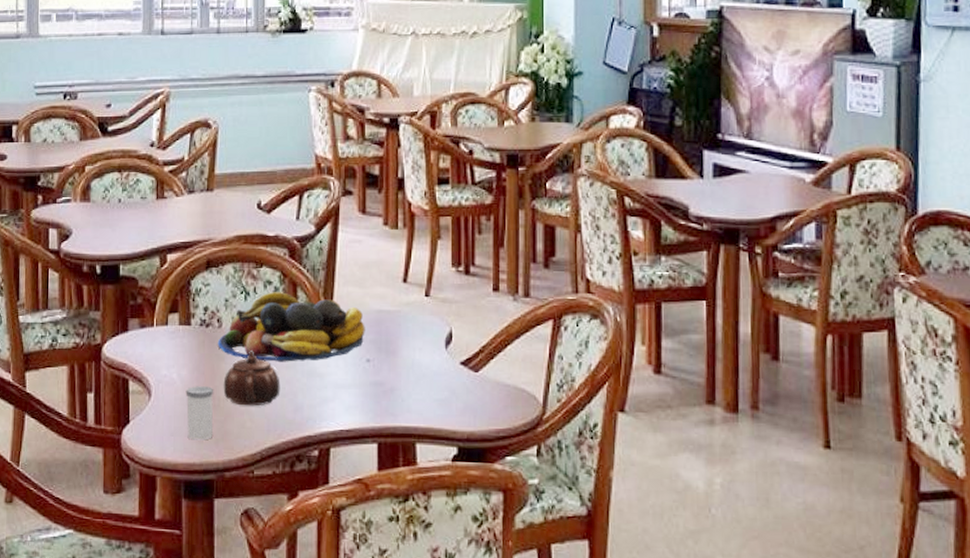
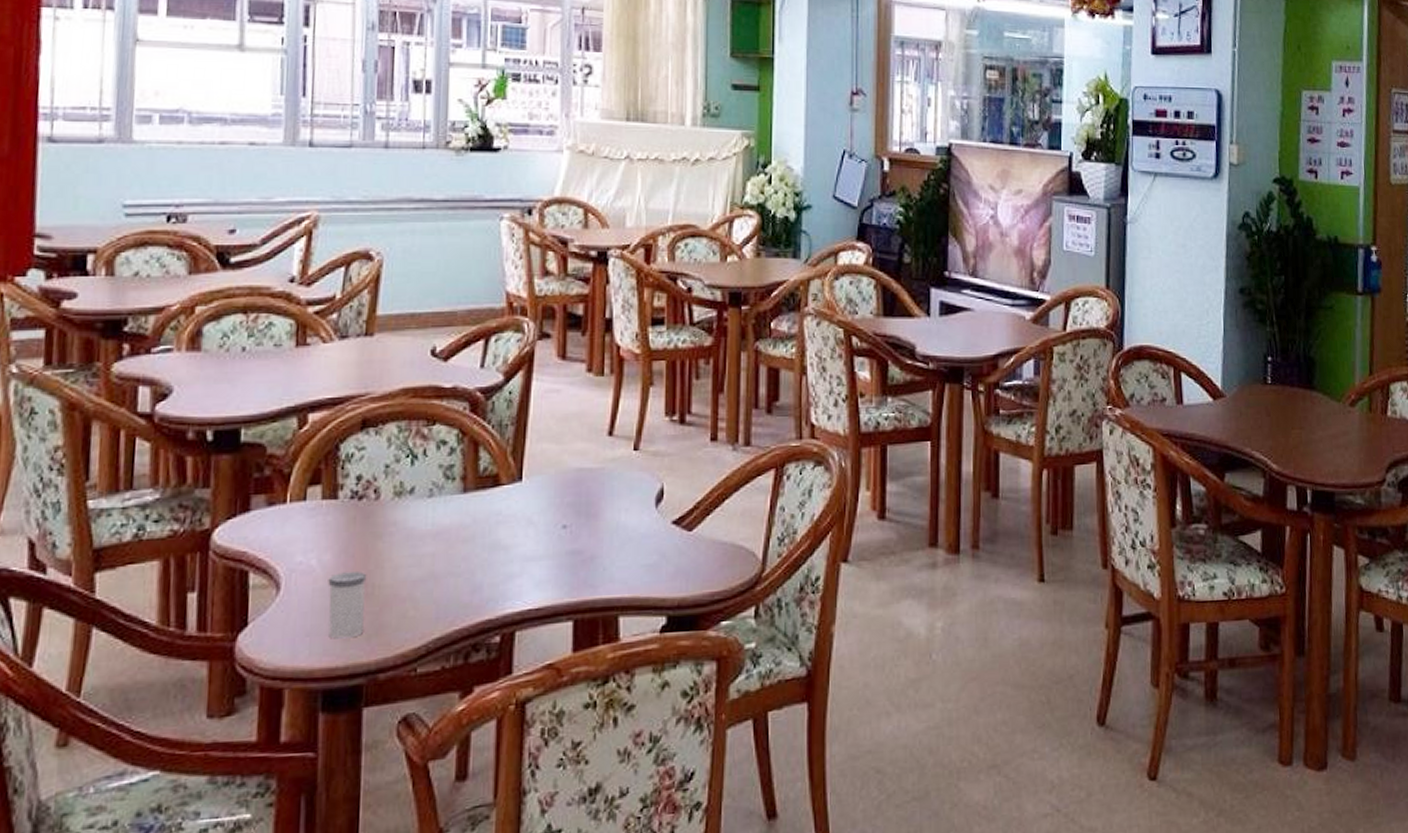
fruit bowl: present [217,292,365,362] -> none [373,453,562,537]
teapot: present [223,349,280,406] -> none [379,523,455,592]

